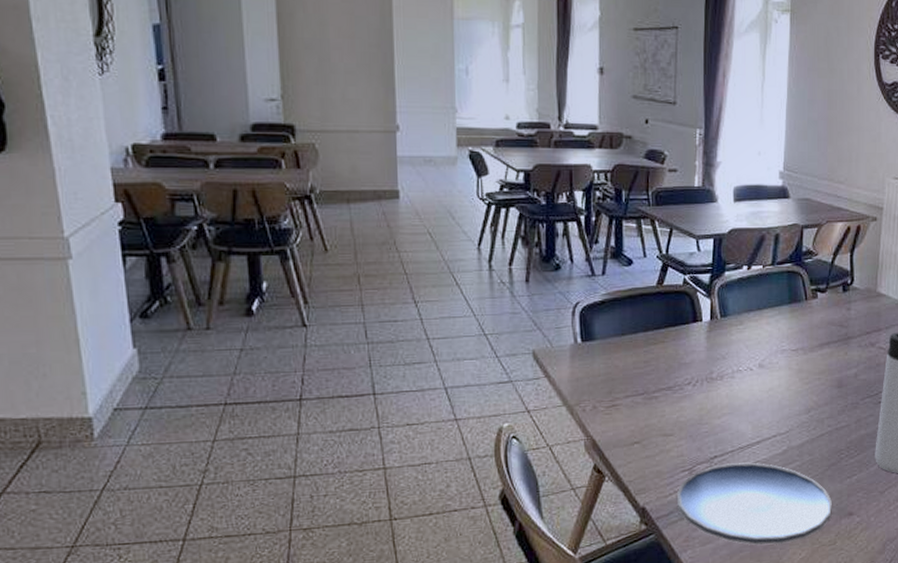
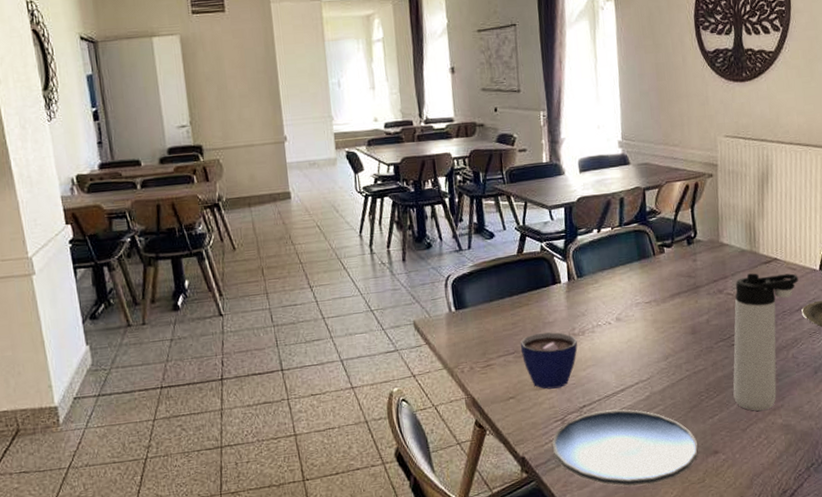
cup: none [651,373,714,436] -> present [520,332,578,390]

